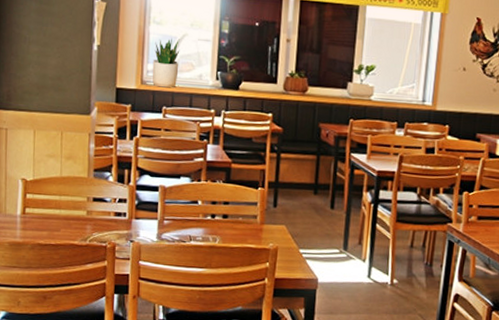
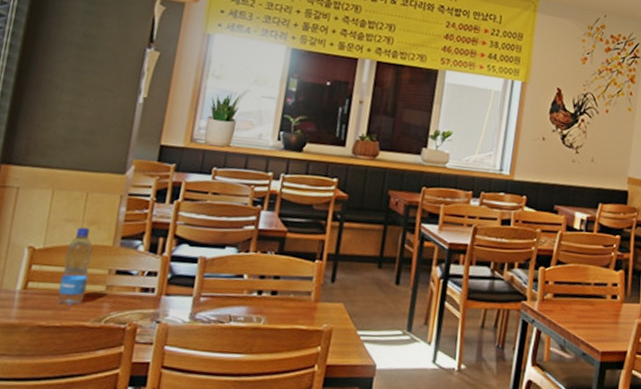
bottle: none [49,162,73,228] -> present [57,227,94,307]

